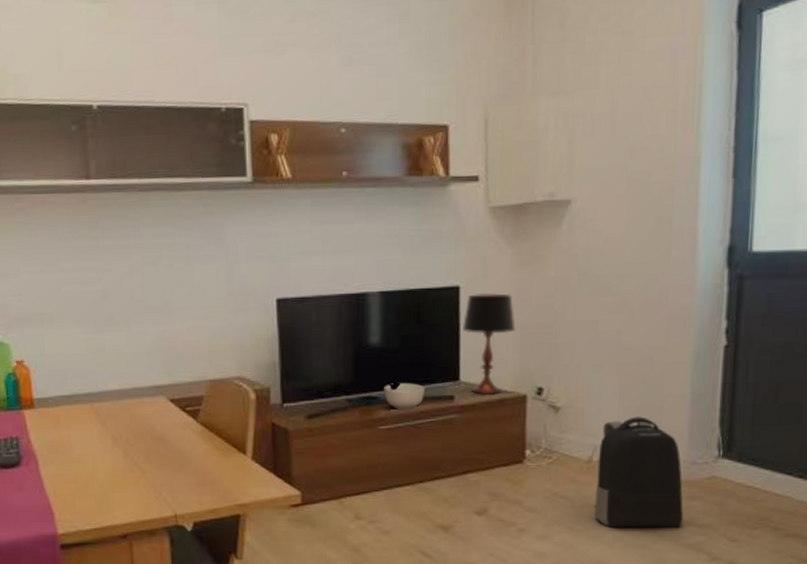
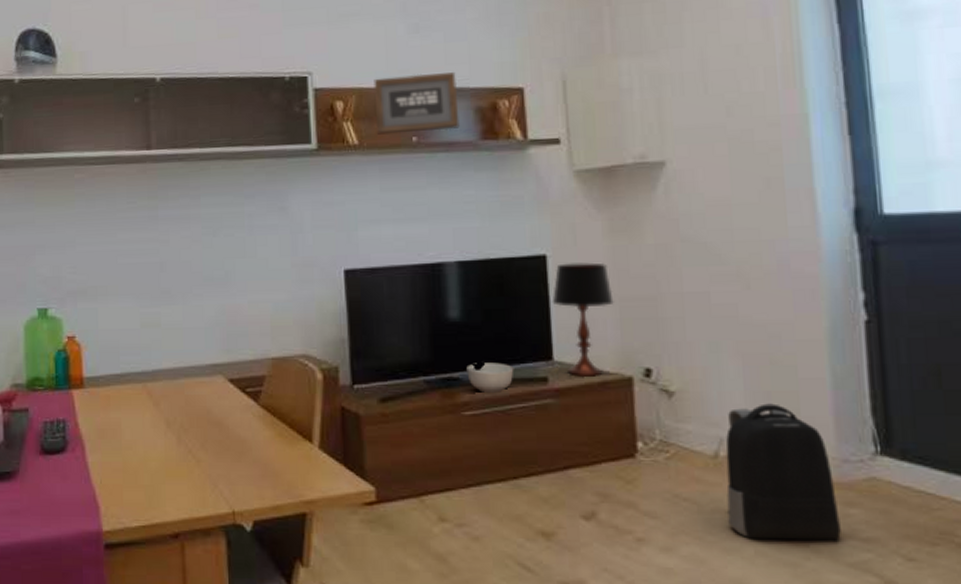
picture frame: none [307,108,387,169] -> present [374,72,460,135]

